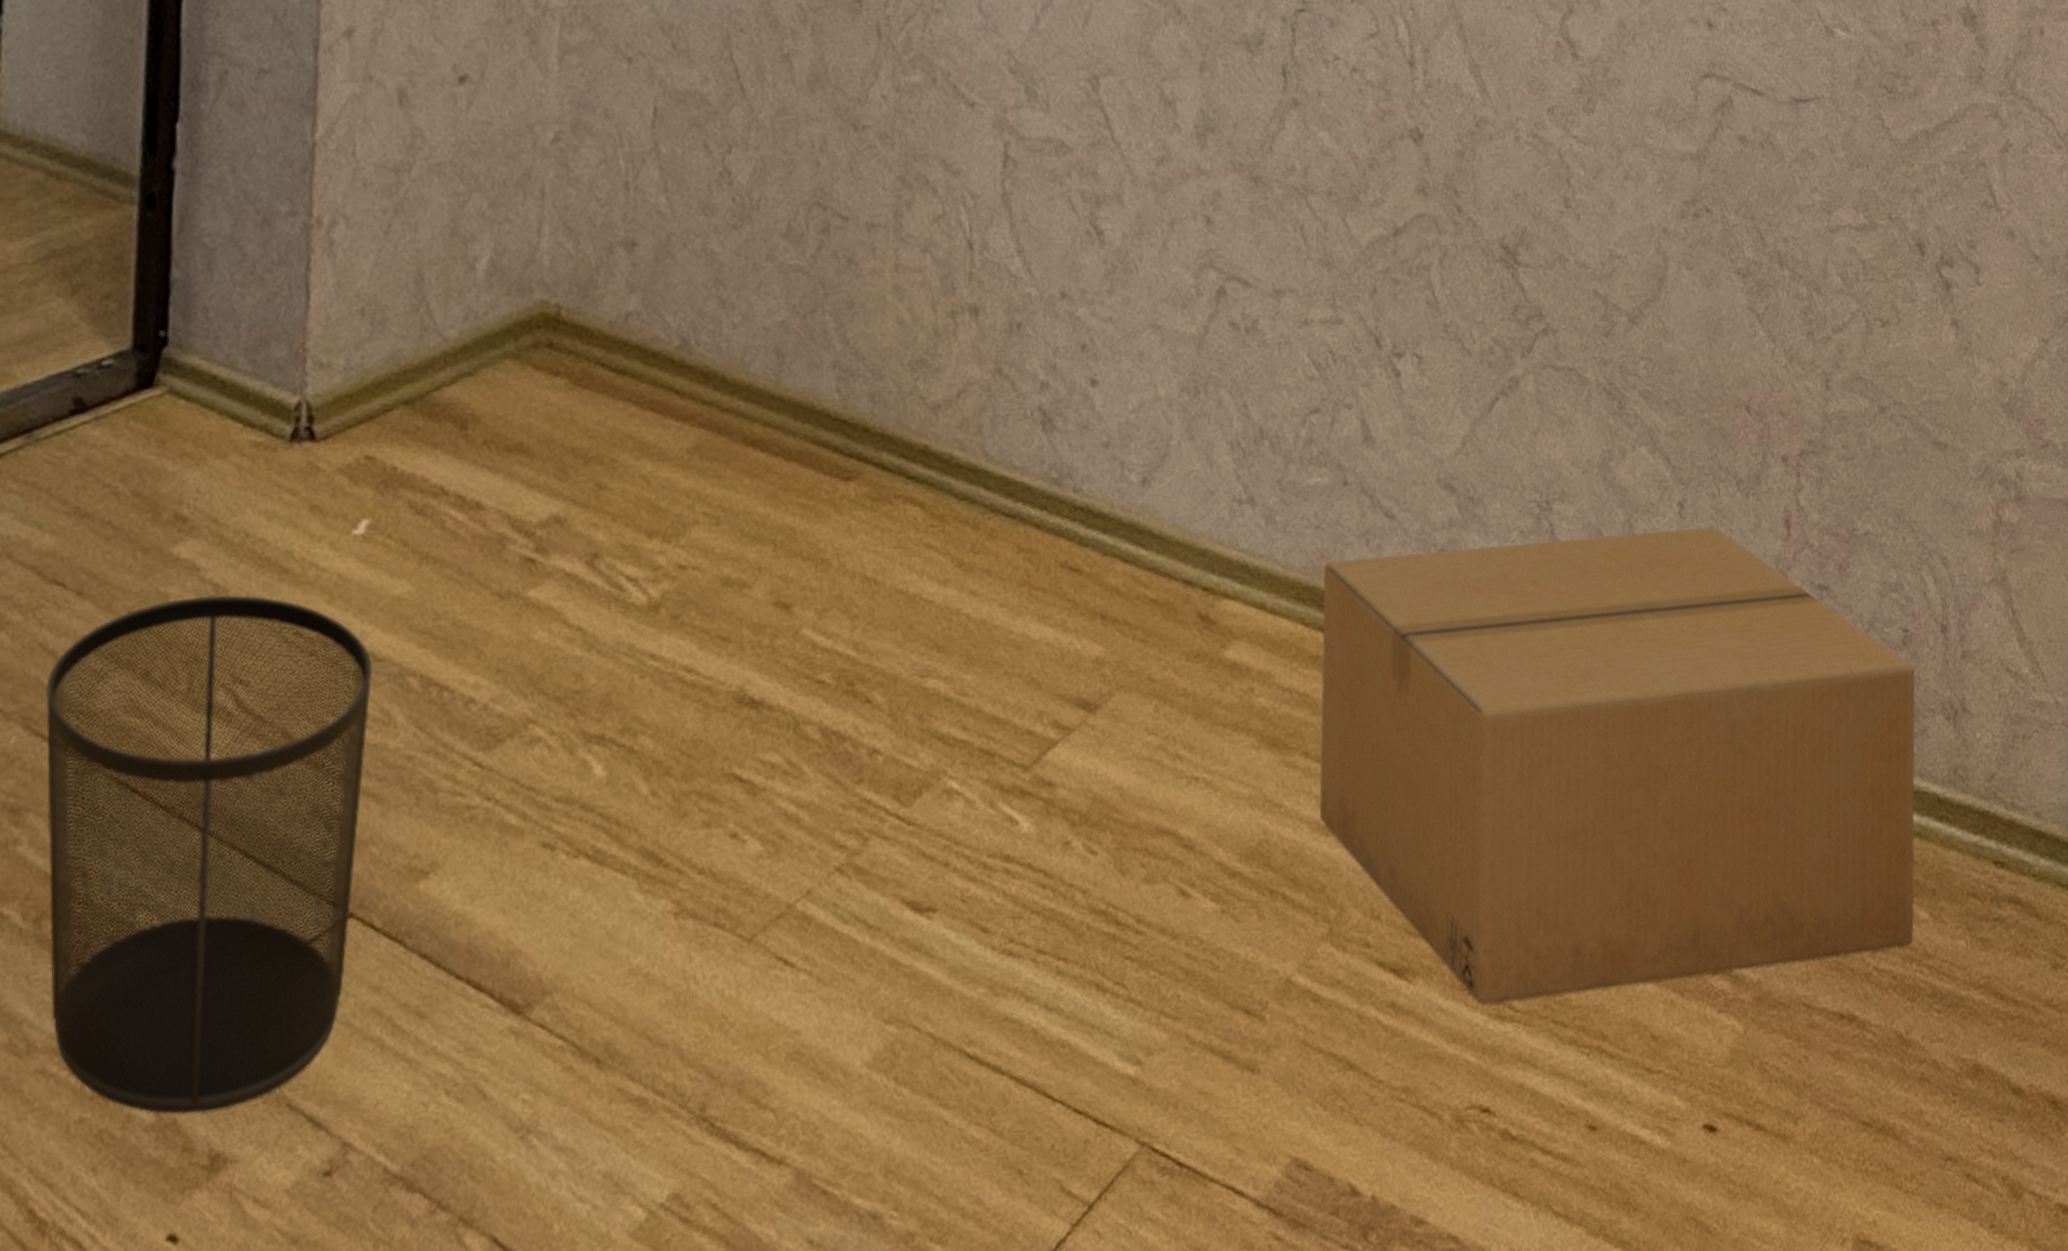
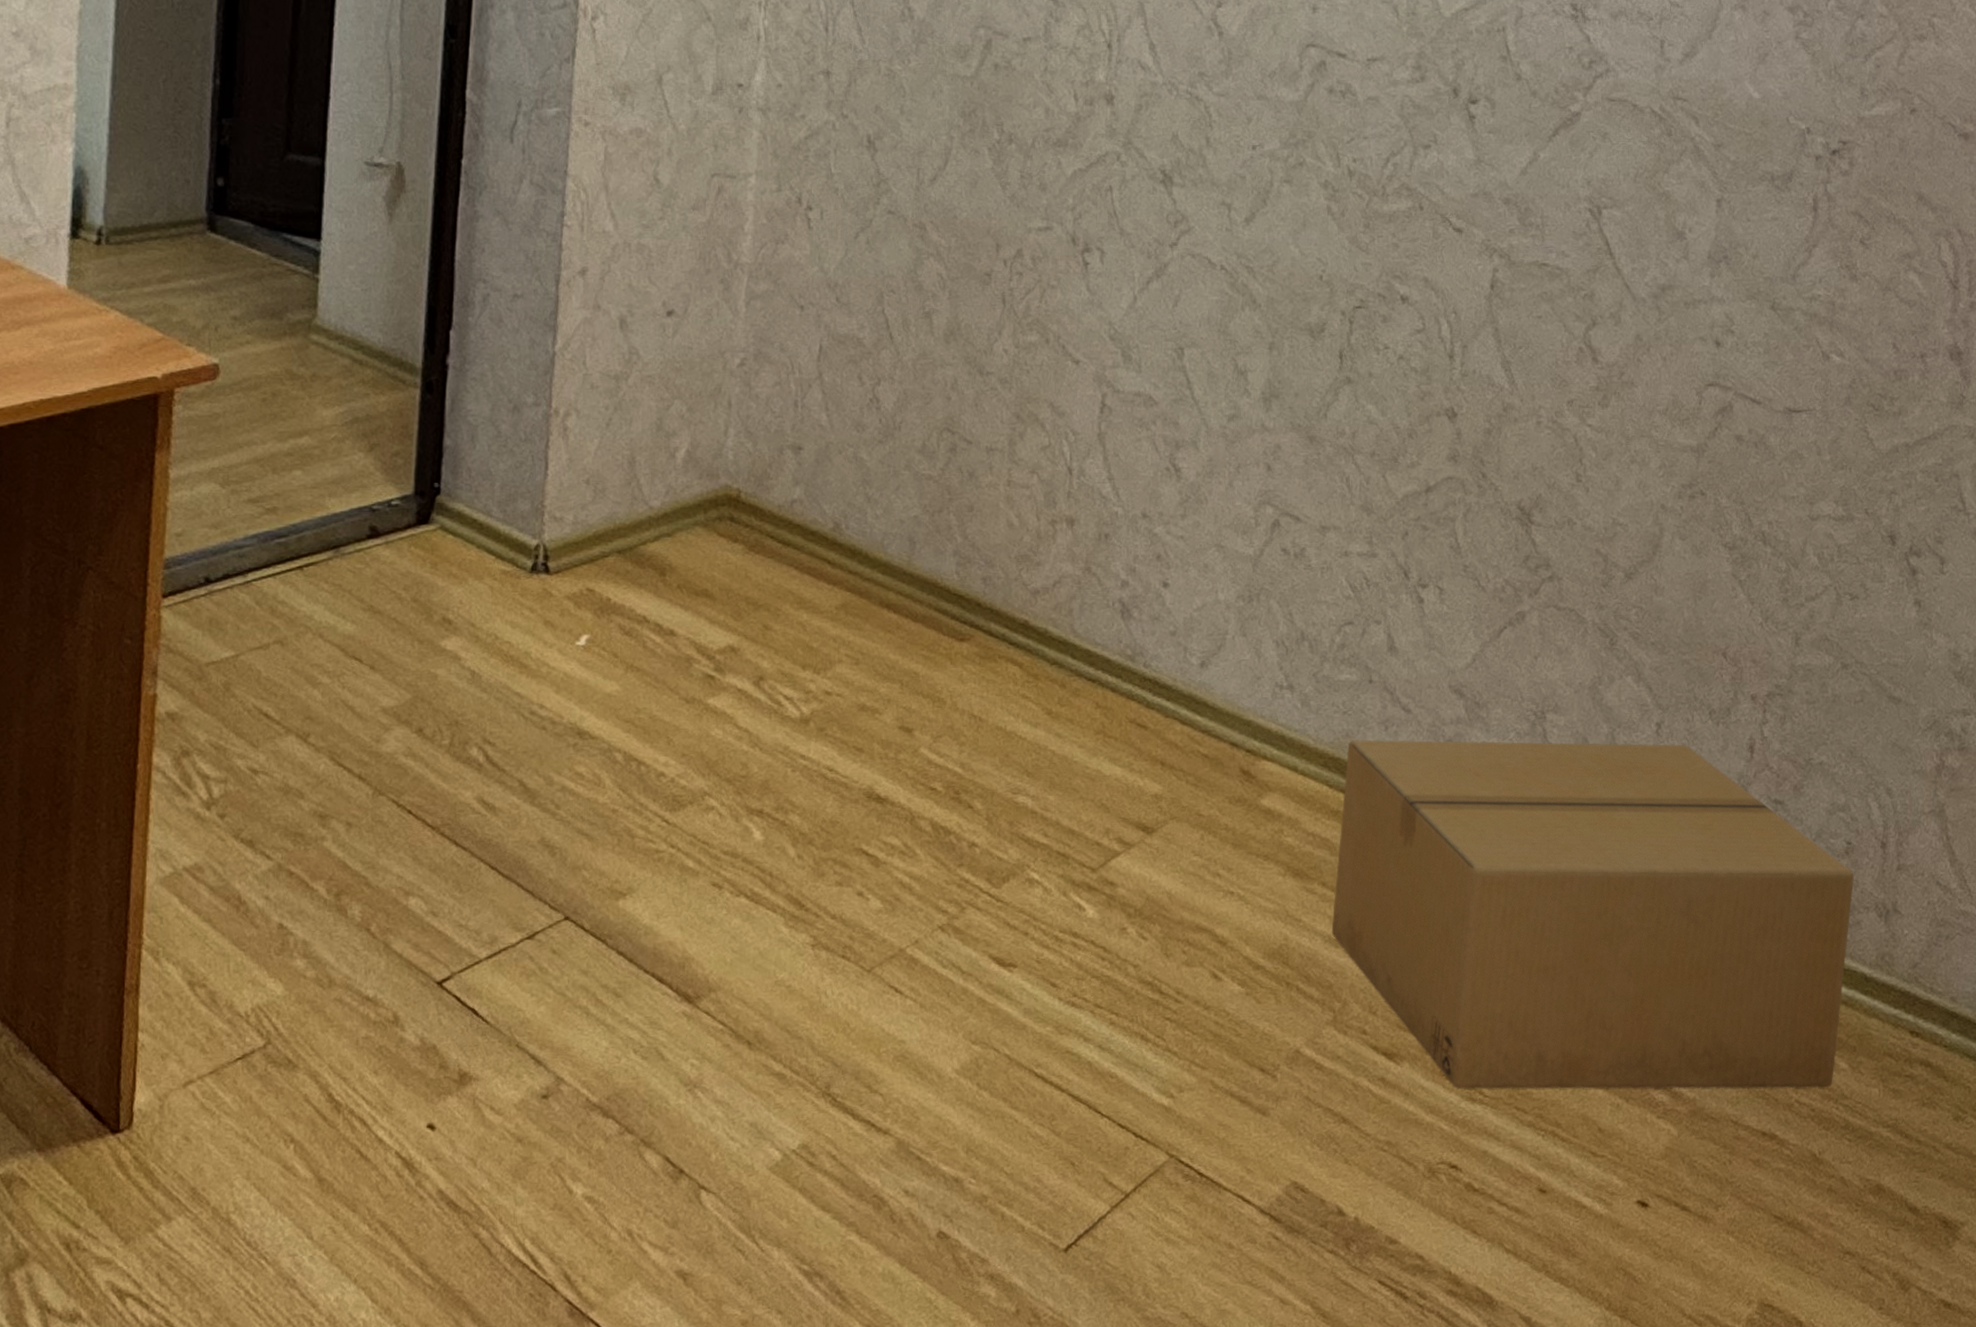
waste bin: present [46,595,373,1115] -> none [346,679,588,1043]

